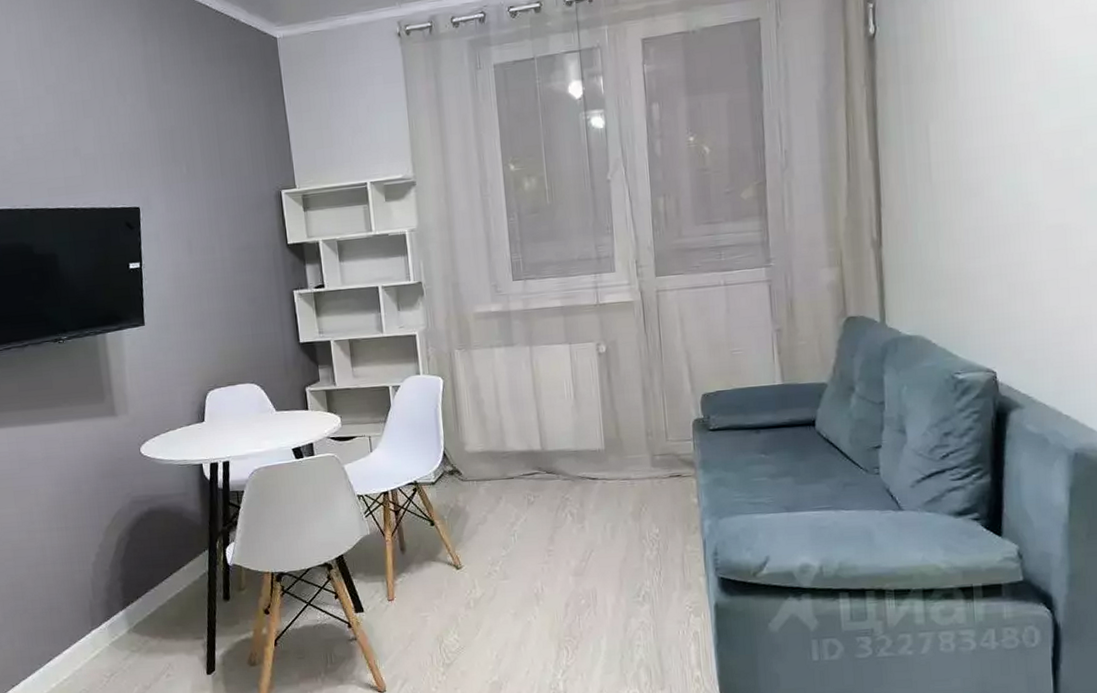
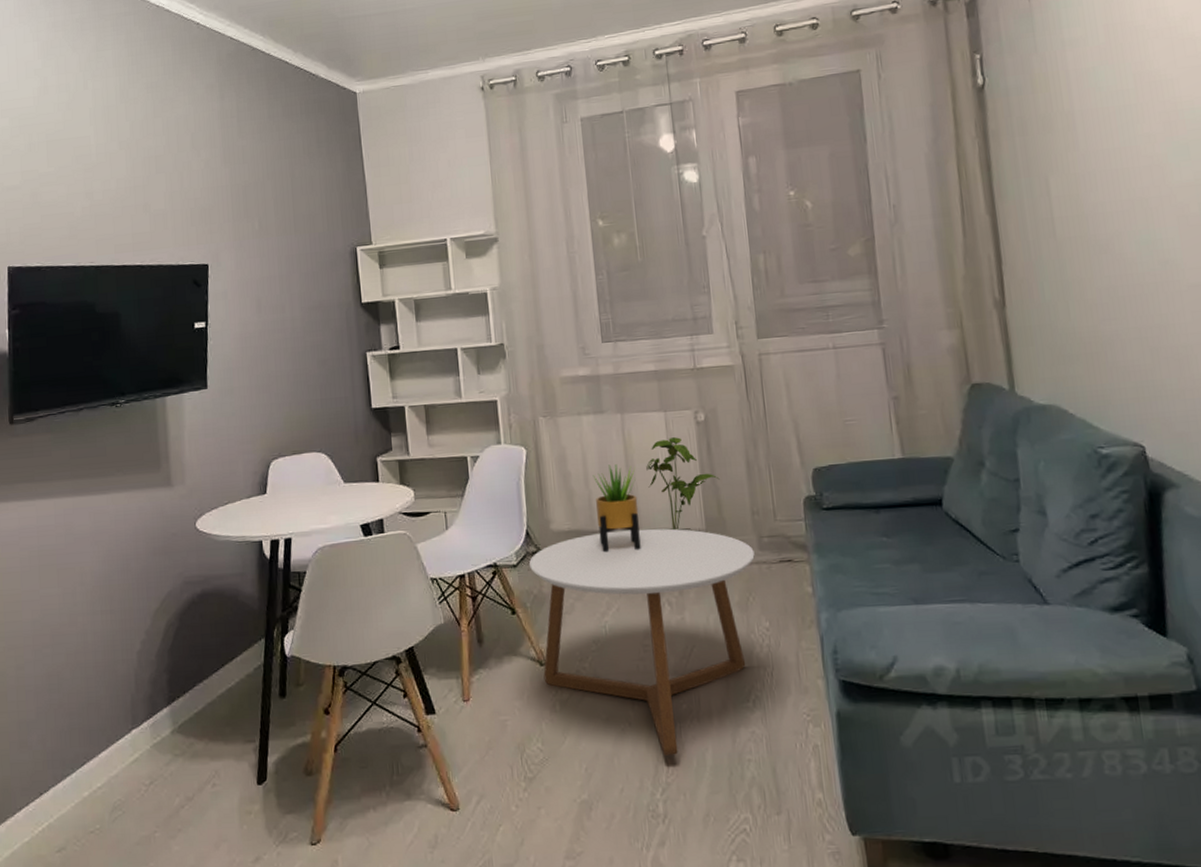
coffee table: none [446,448,648,643] -> present [529,528,755,756]
potted plant: none [503,392,547,471] -> present [592,464,641,553]
house plant: none [552,367,618,451] -> present [646,437,720,531]

